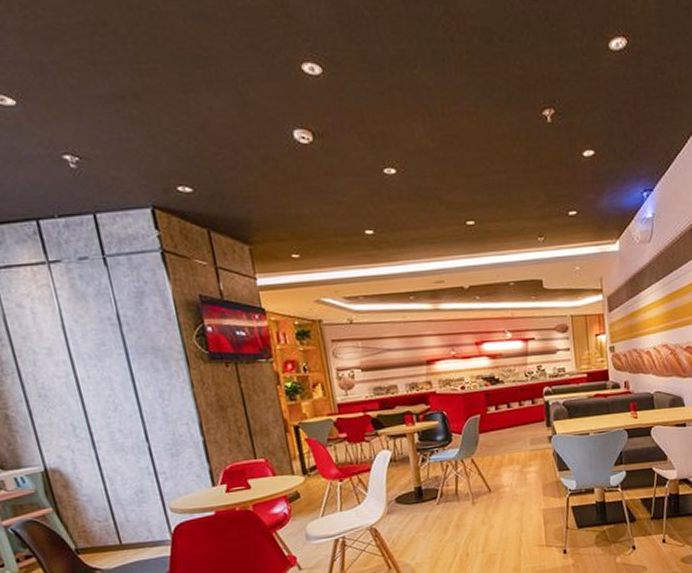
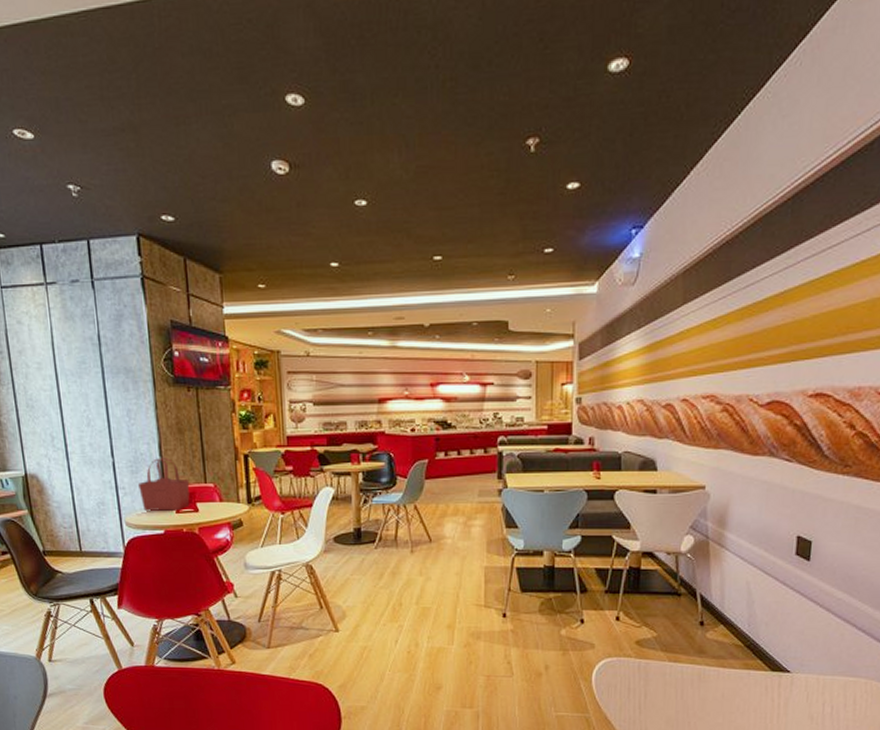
shopping bag: none [180,436,241,495] -> present [138,457,190,512]

